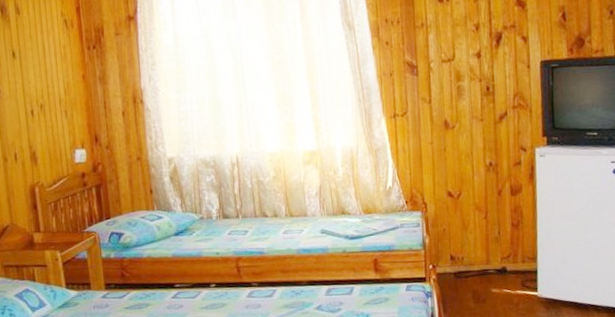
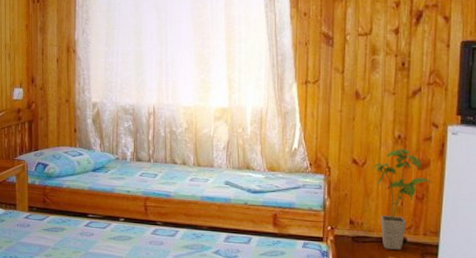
house plant: none [467,176,526,282] -> present [371,149,433,250]

